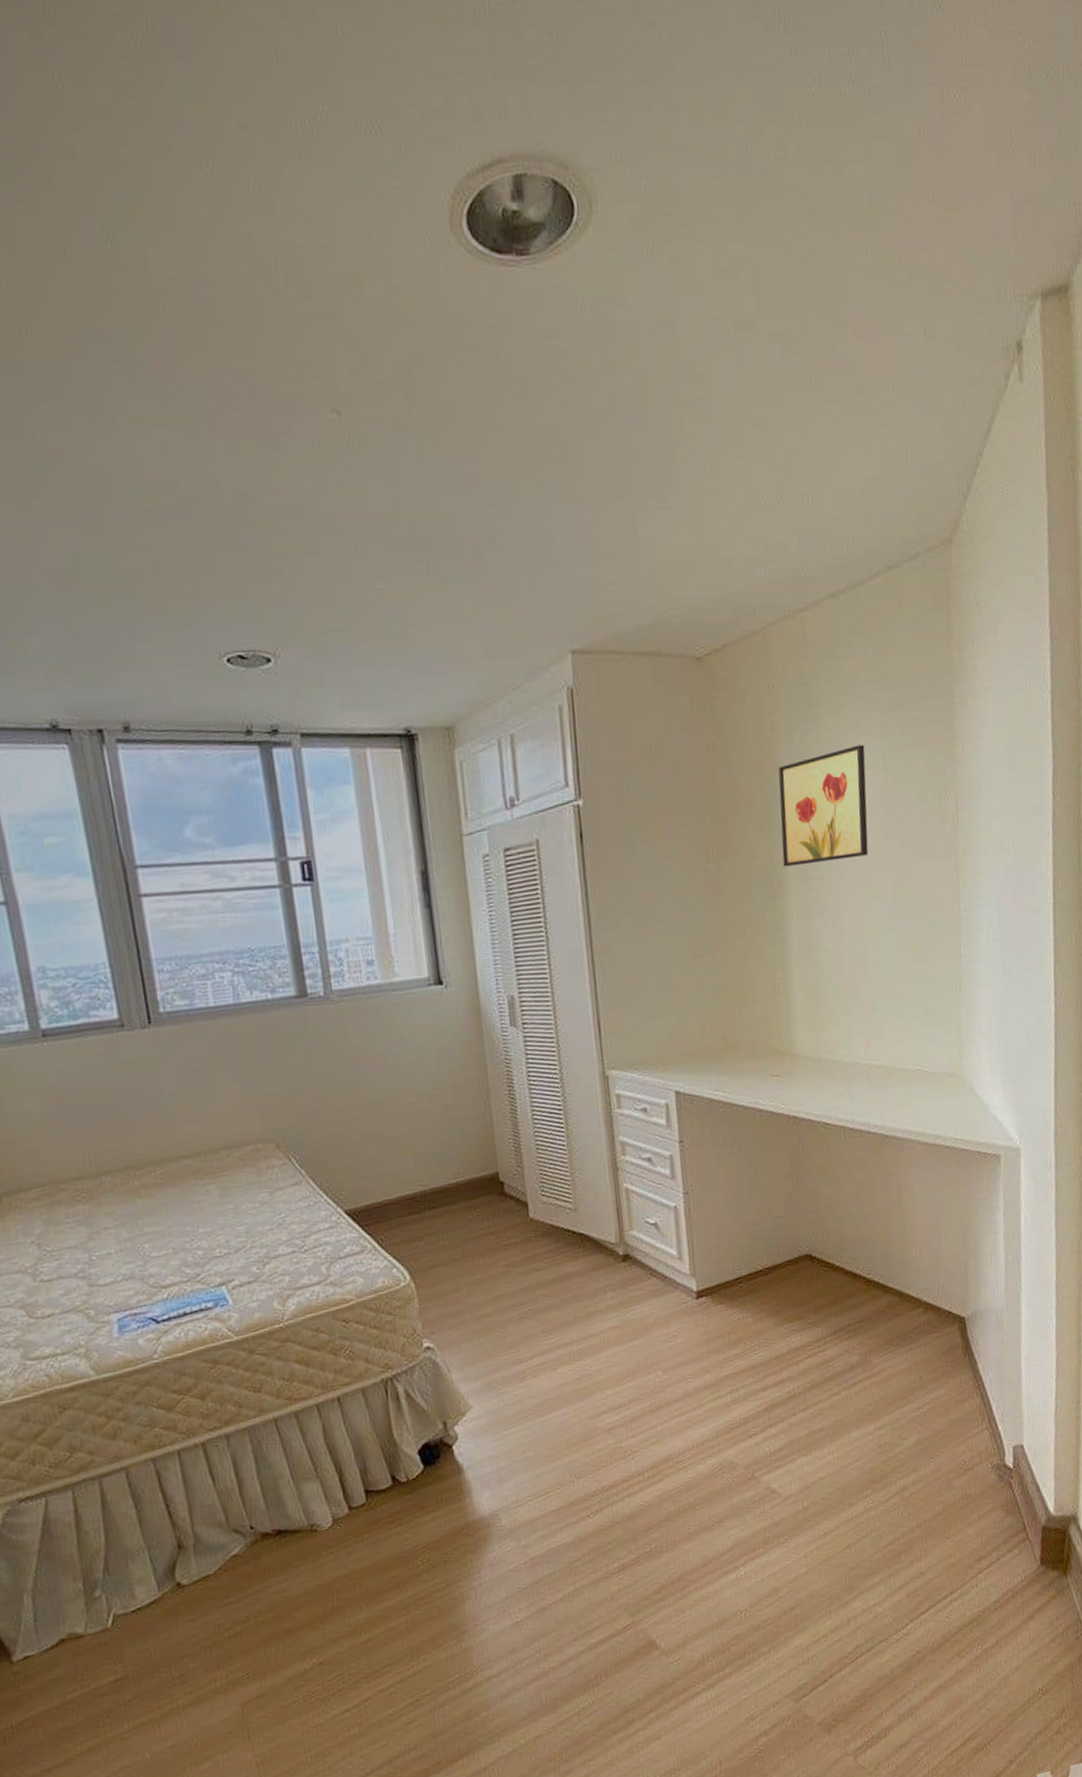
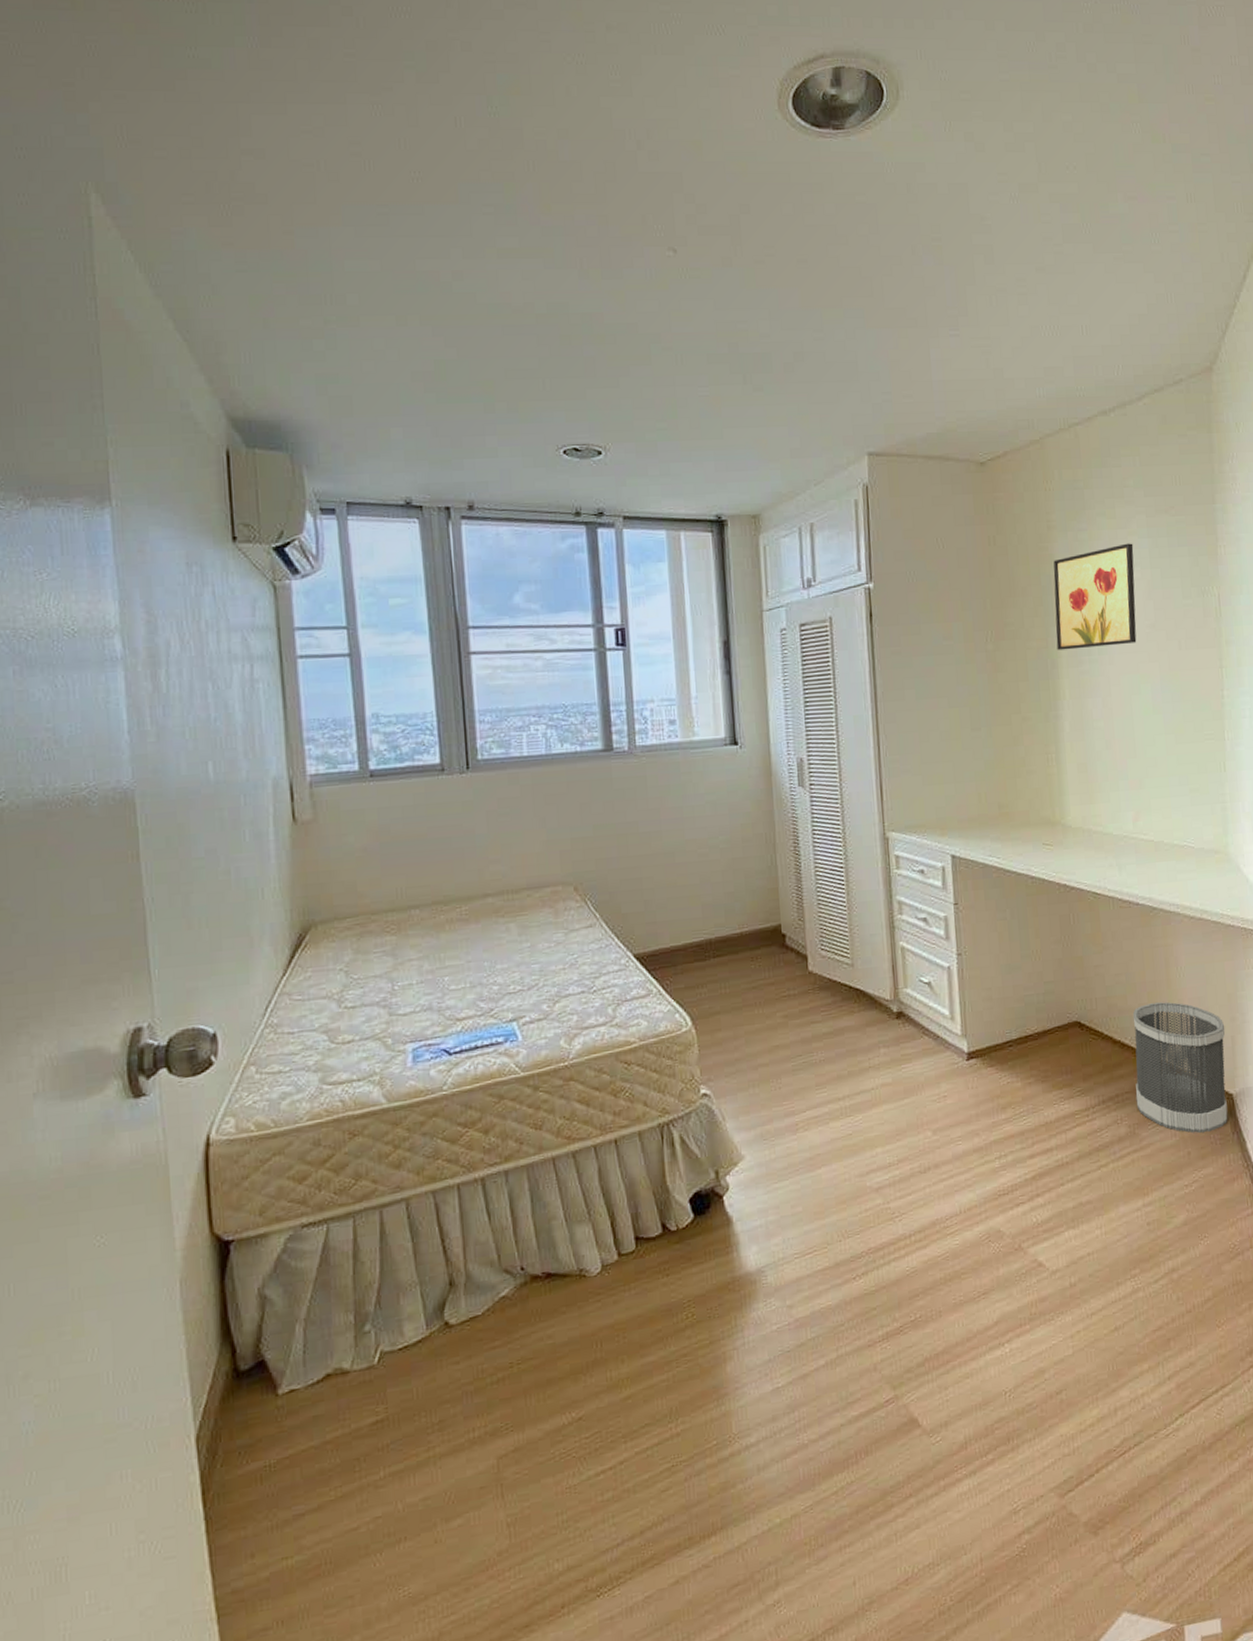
wastebasket: none [864,1230,960,1358] -> present [1133,1002,1228,1134]

